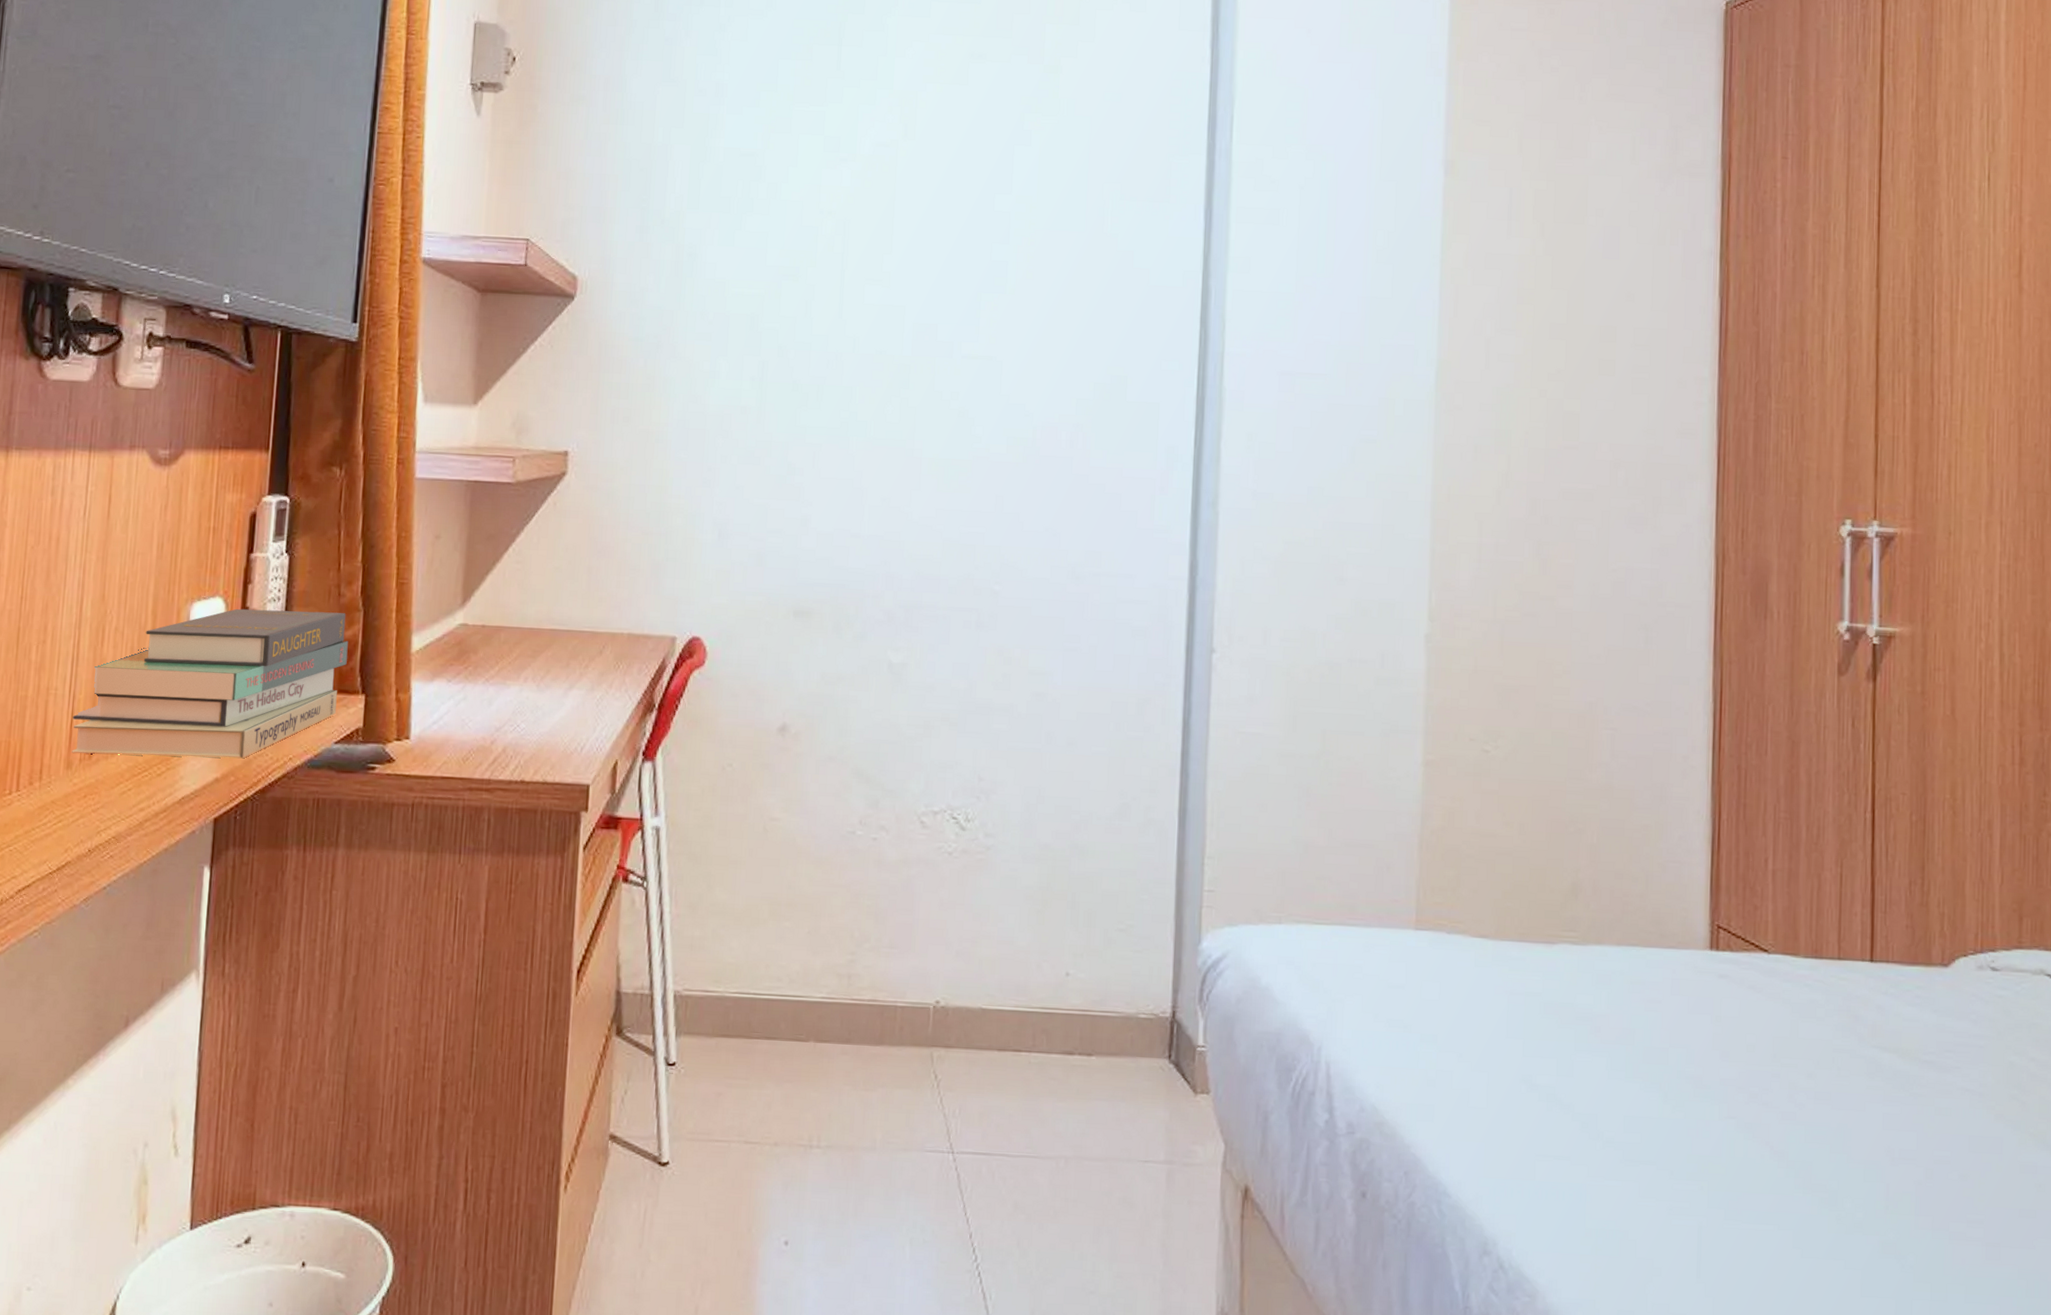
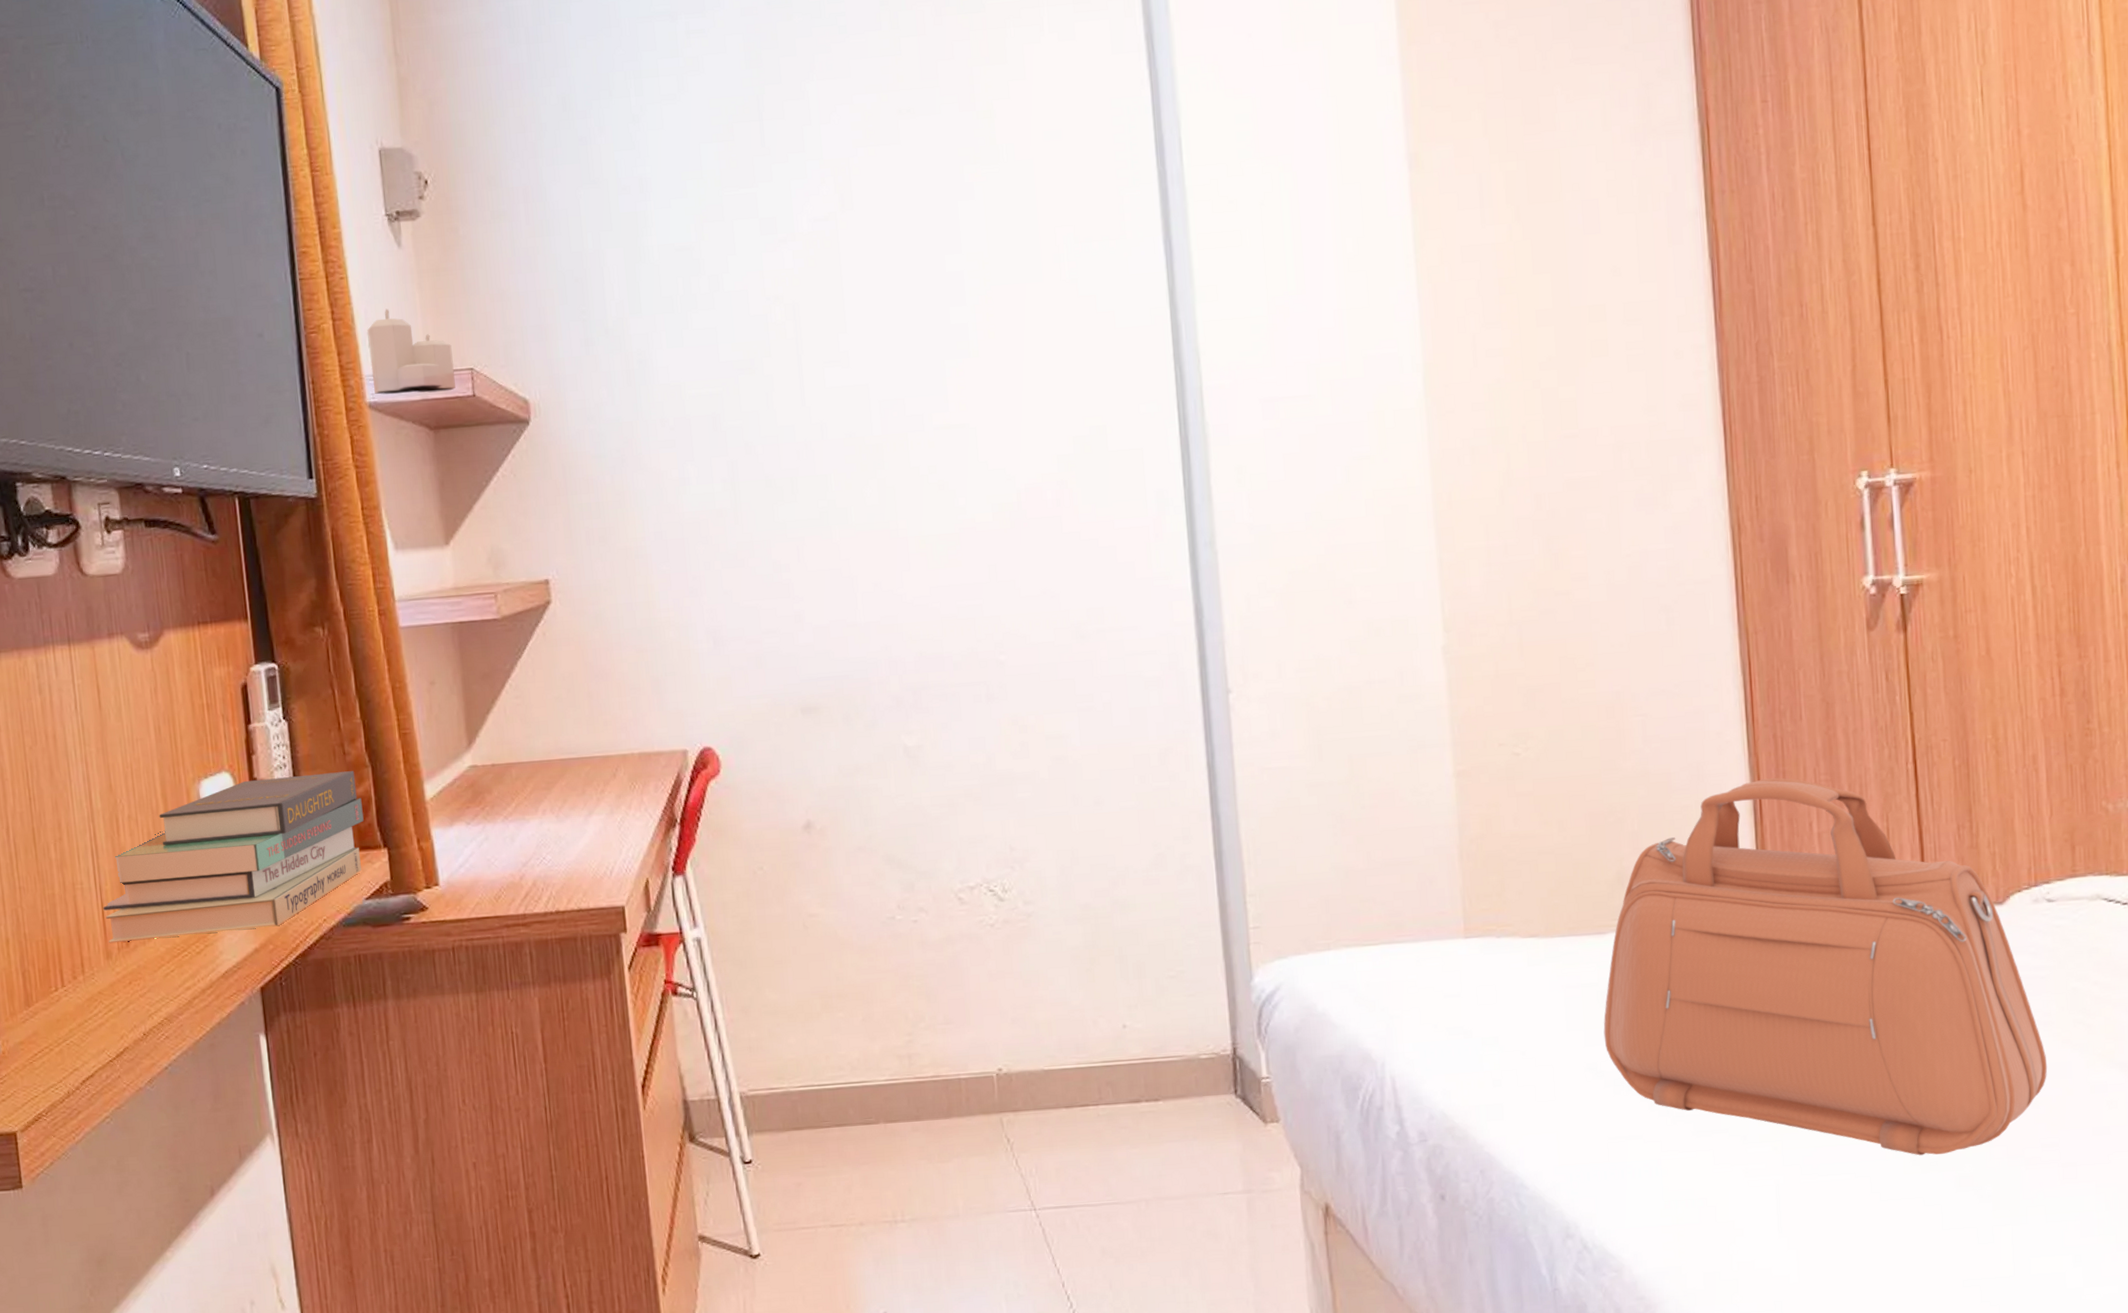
candle: none [430,171,512,258] -> present [367,308,456,395]
handbag: none [1542,808,1979,1217] -> present [1603,778,2048,1156]

